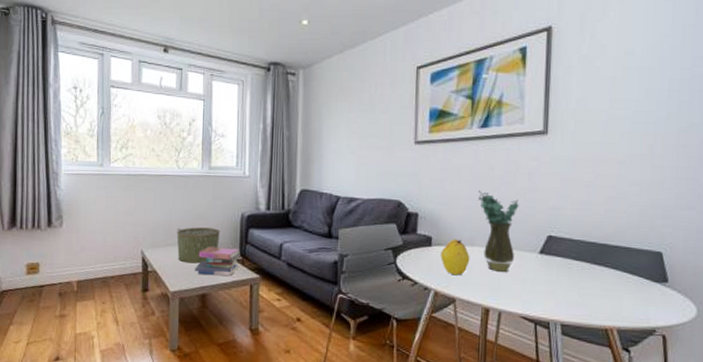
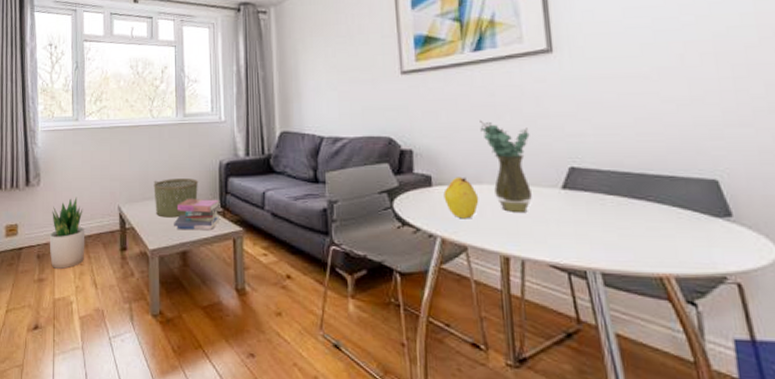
planter: none [71,240,108,306] -> present [49,197,85,269]

